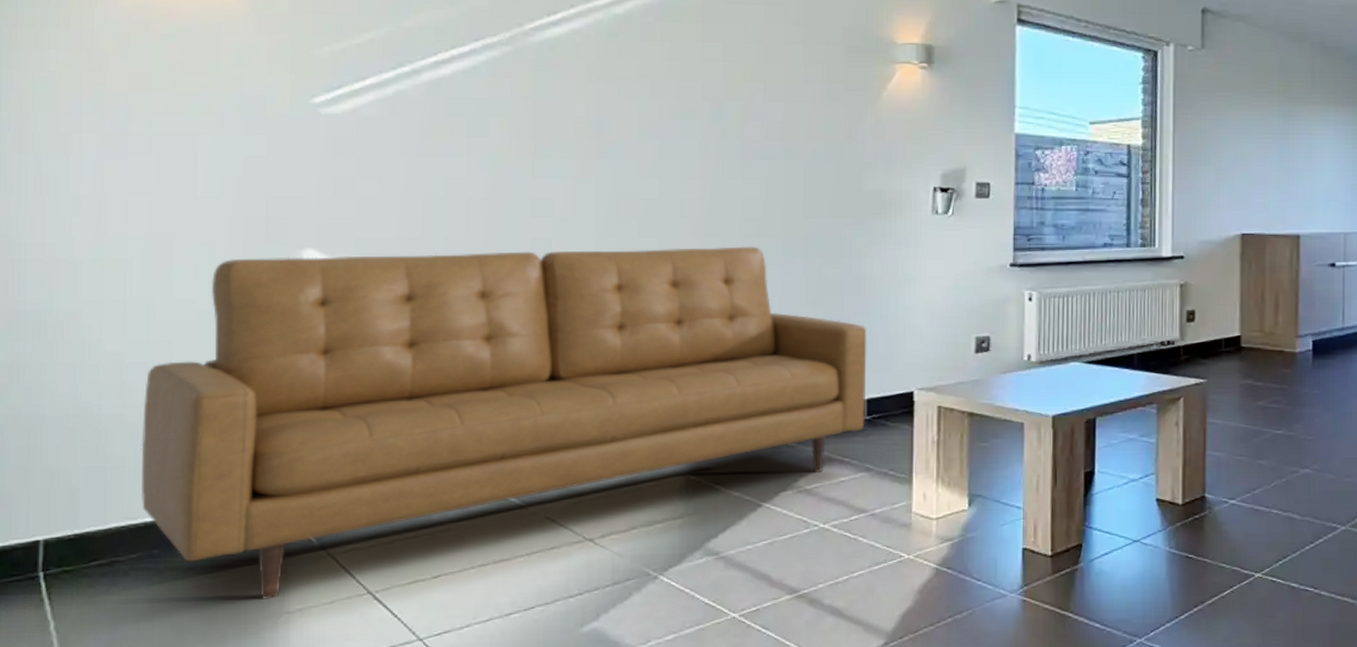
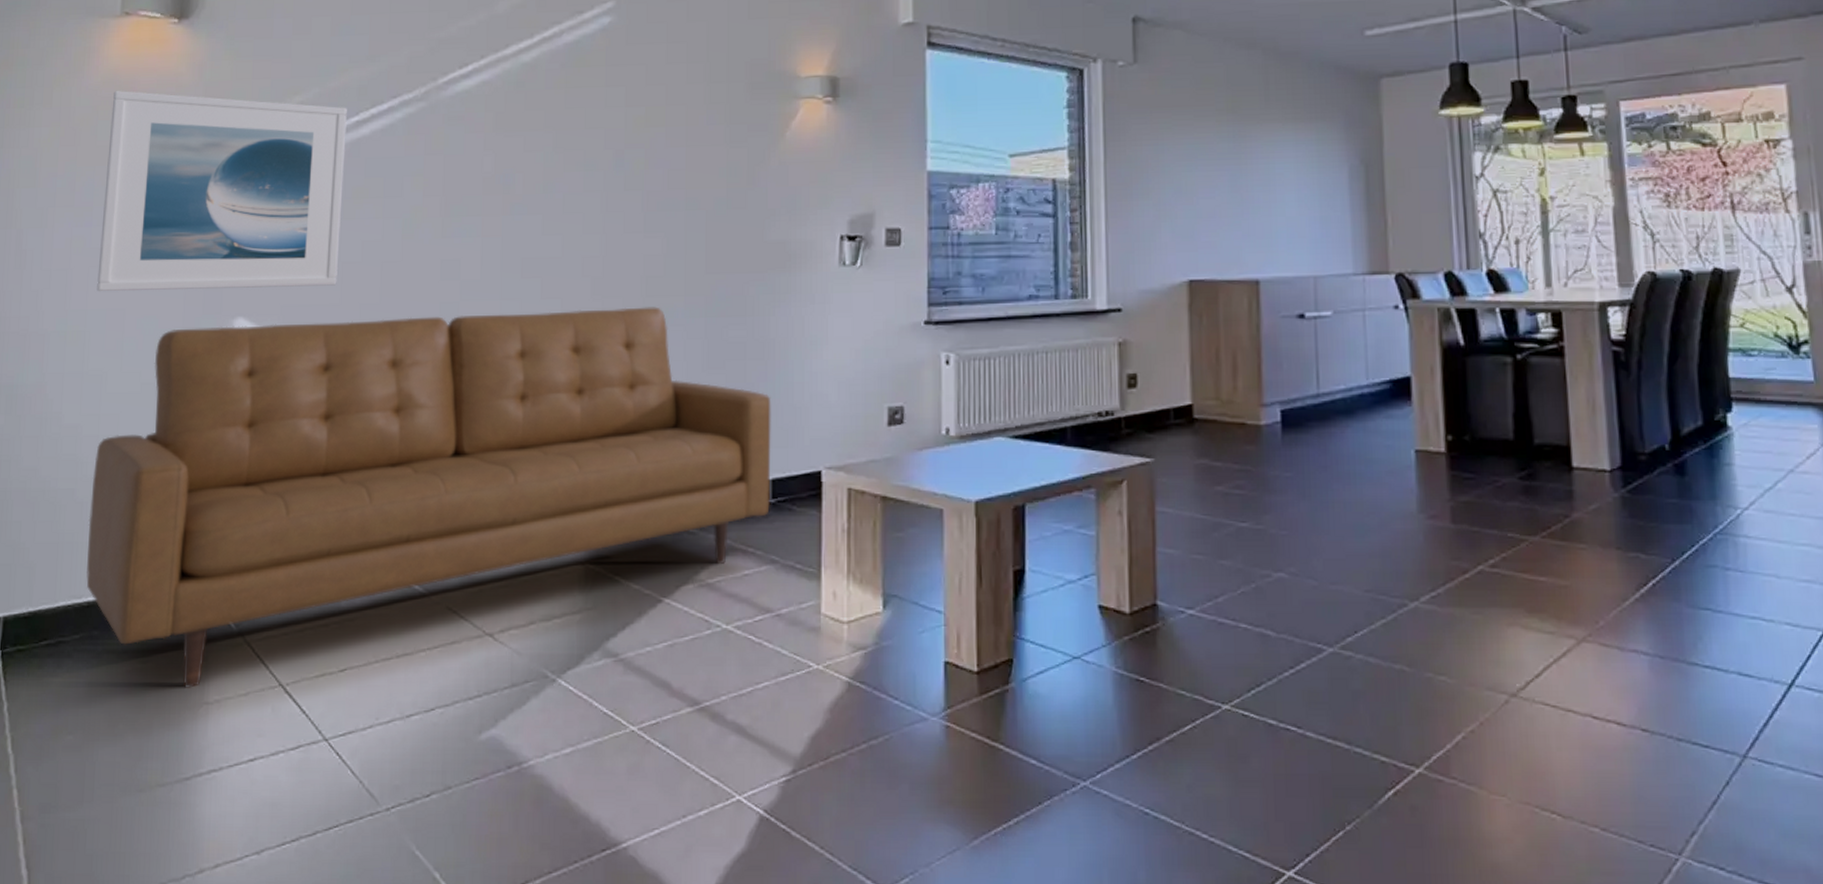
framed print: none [138,17,424,220] -> present [97,91,347,291]

